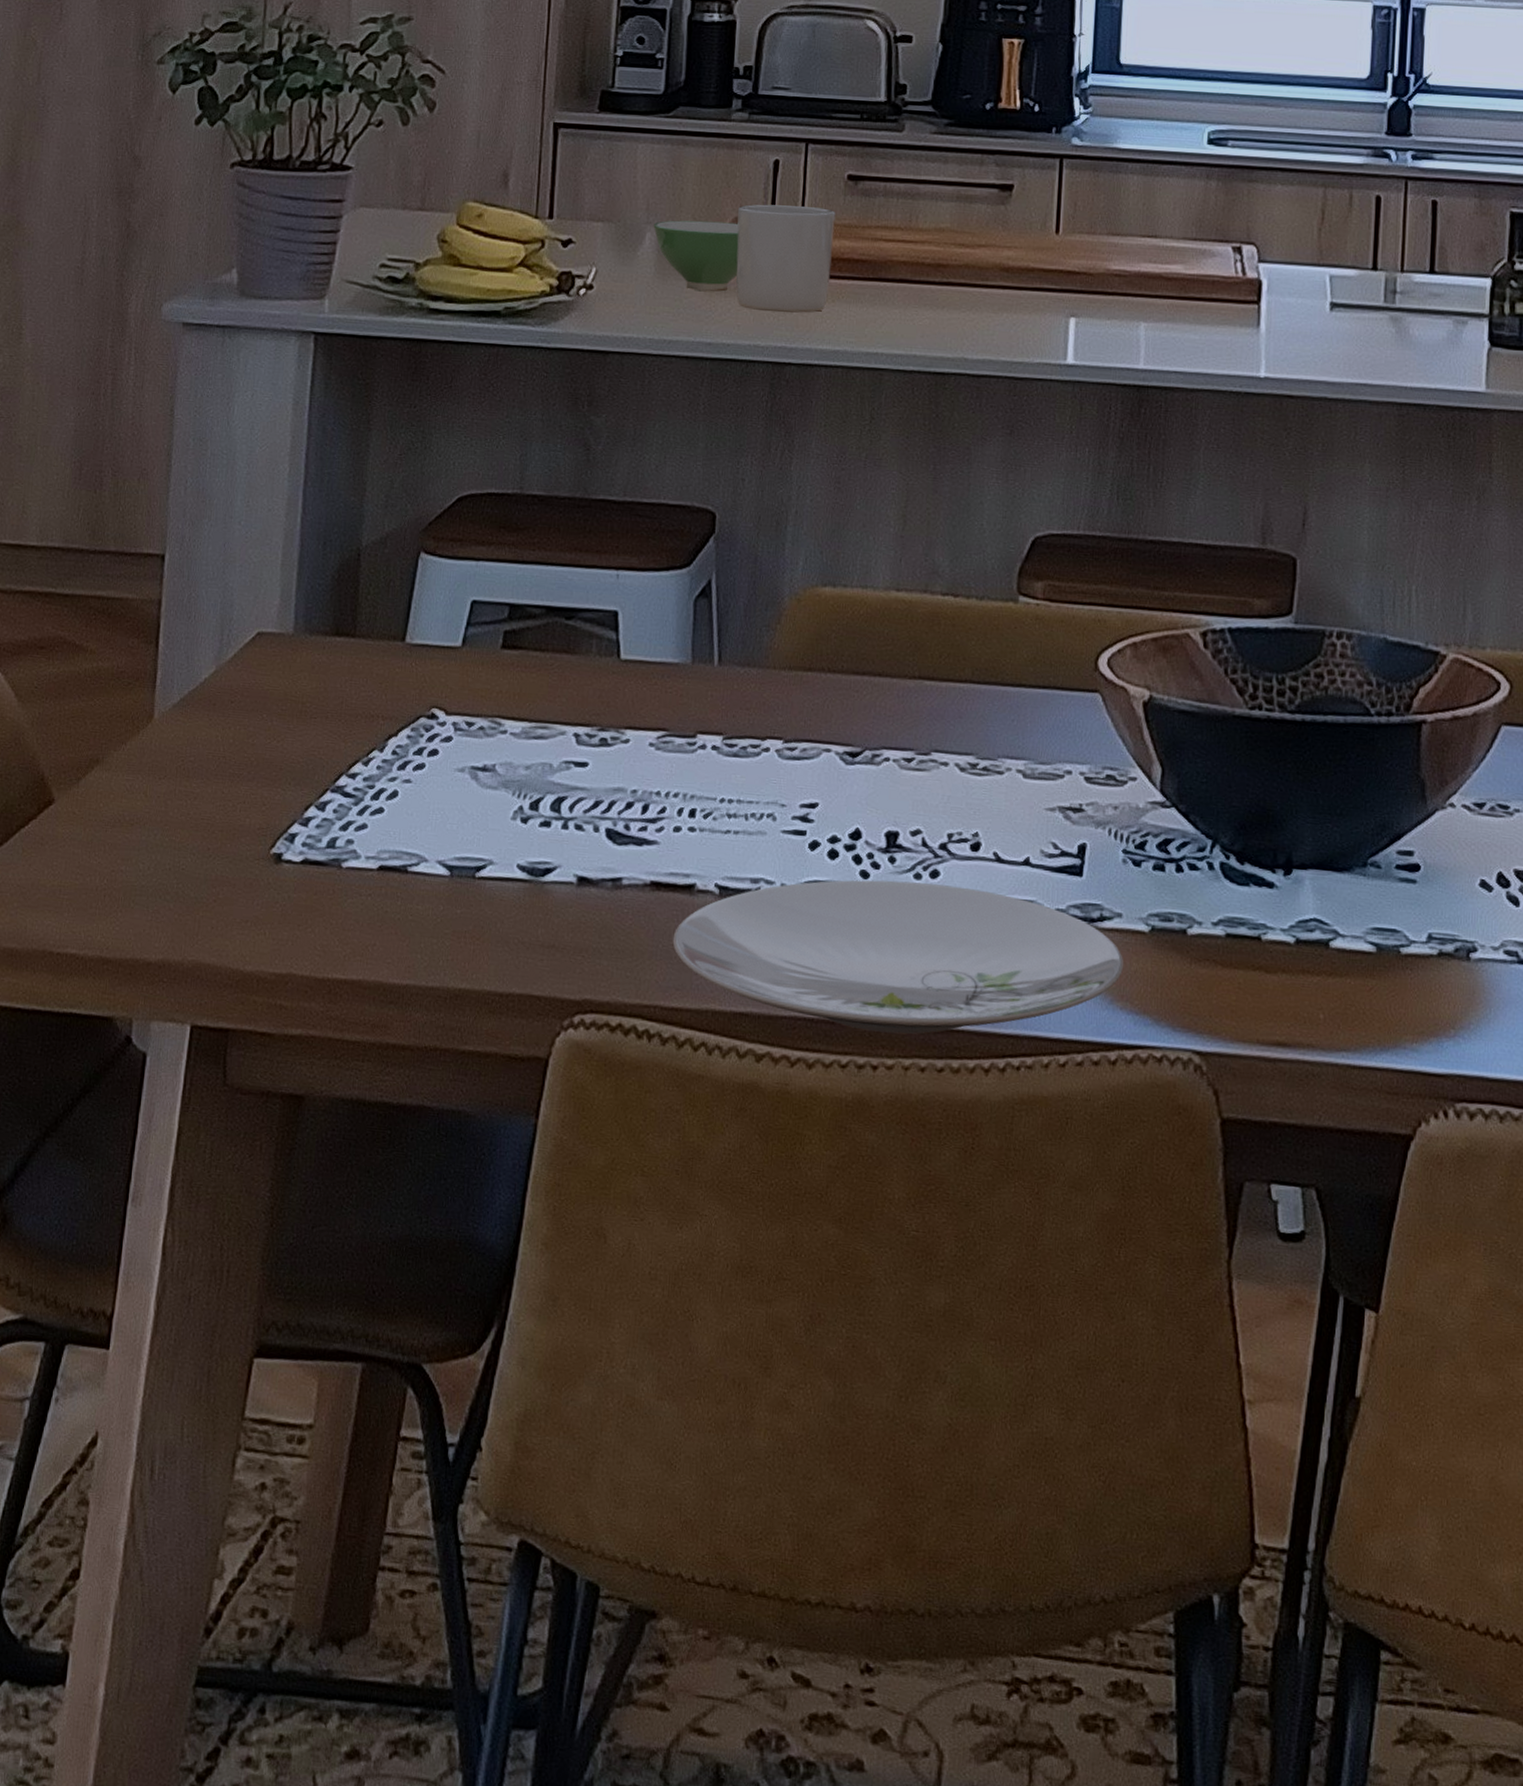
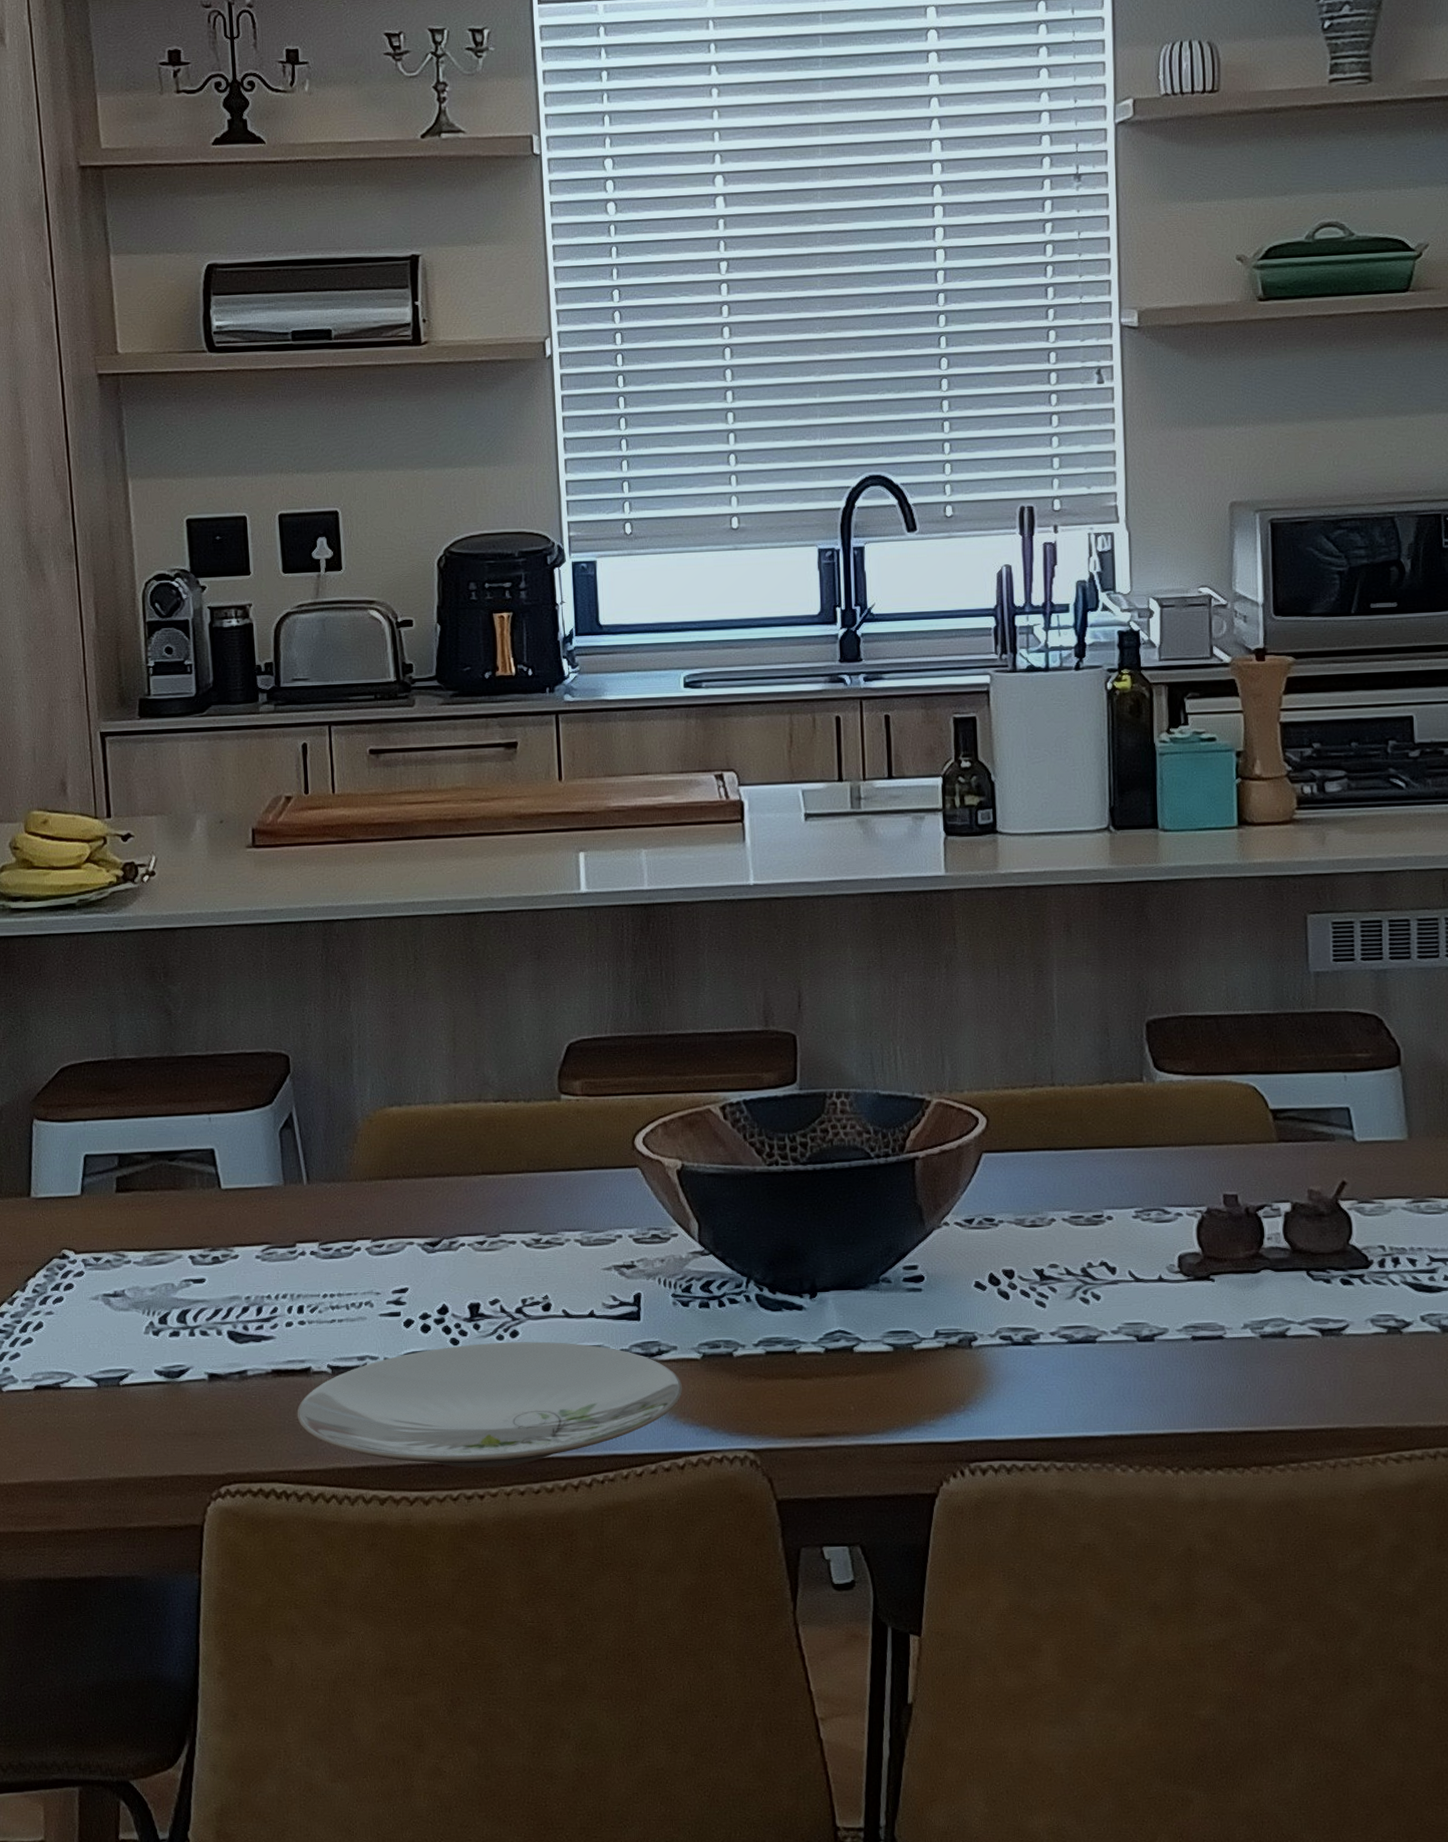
bowl: present [653,220,739,292] -> none [202,803,282,866]
mug: present [735,204,836,314] -> none [275,781,365,878]

